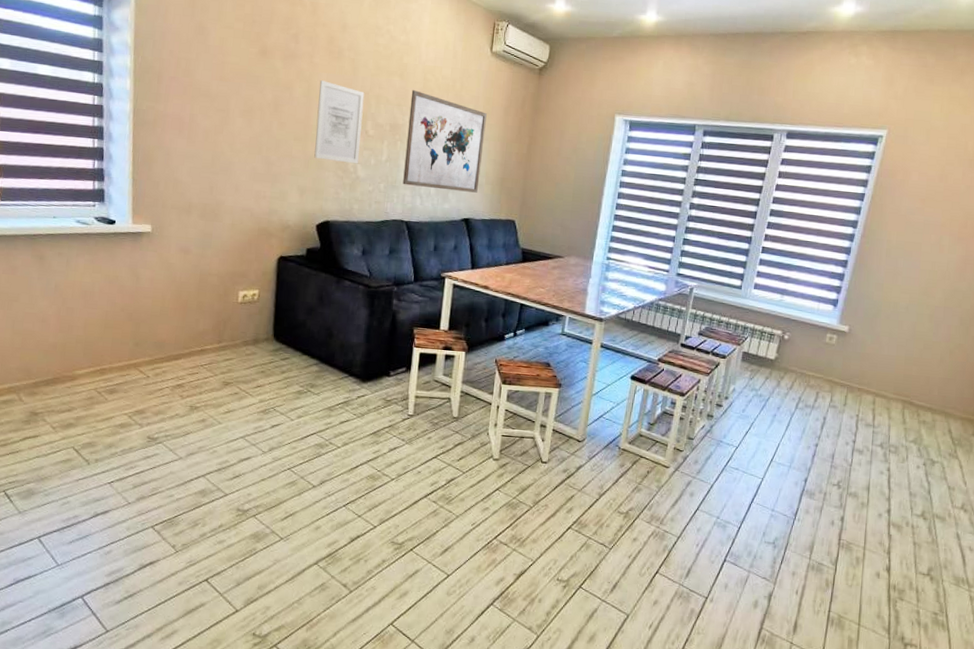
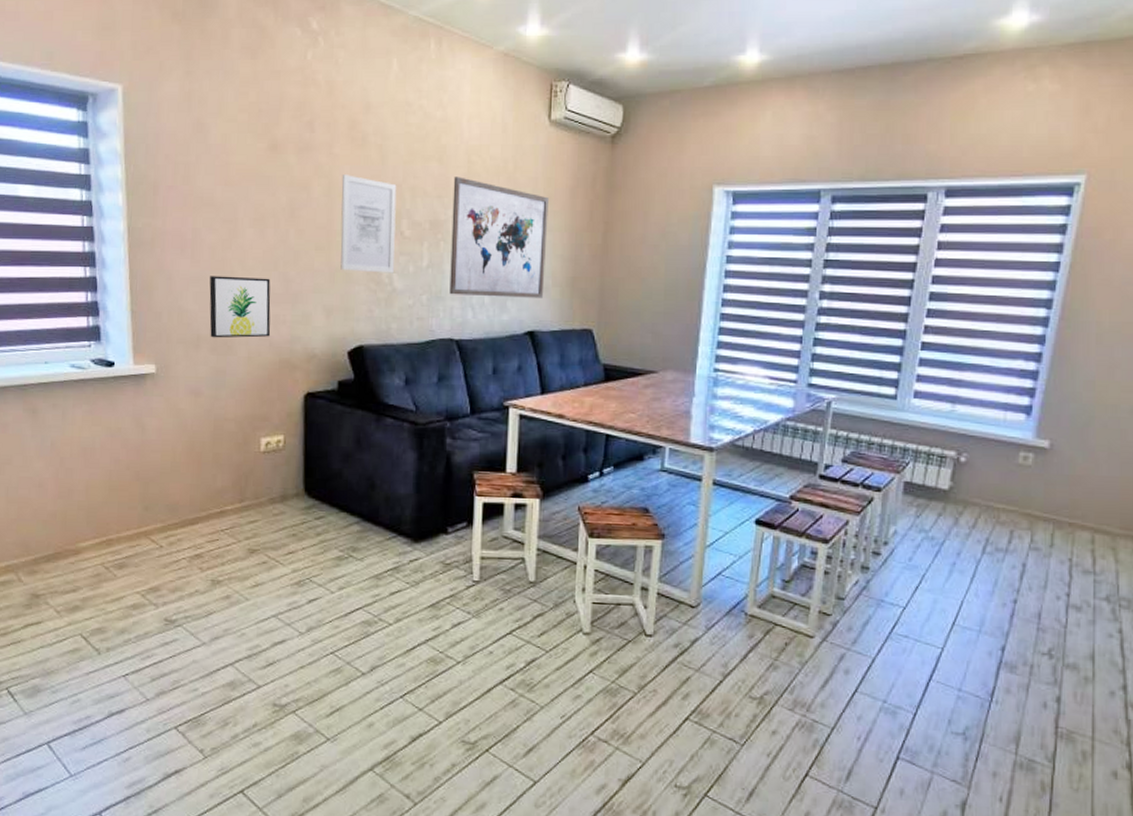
wall art: none [200,154,255,209] -> present [209,276,271,338]

